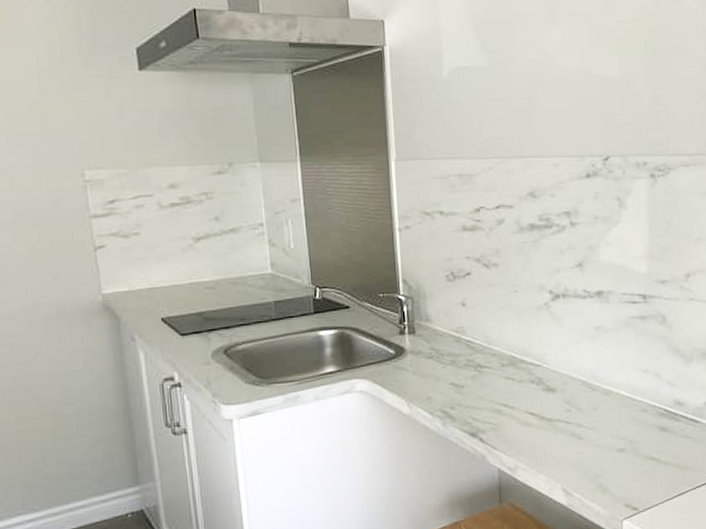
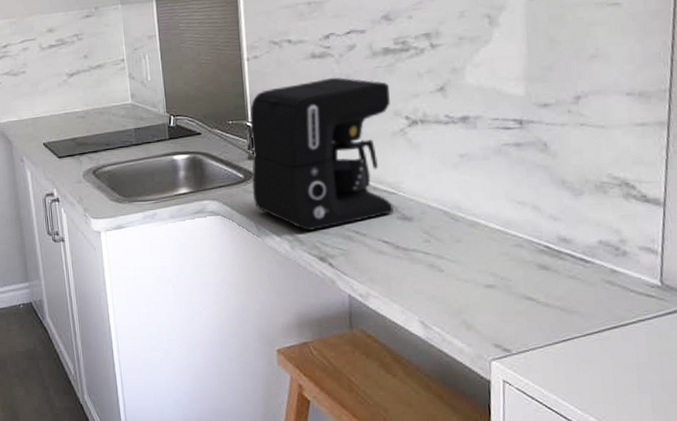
coffee maker: none [401,250,539,407] -> present [250,77,394,232]

